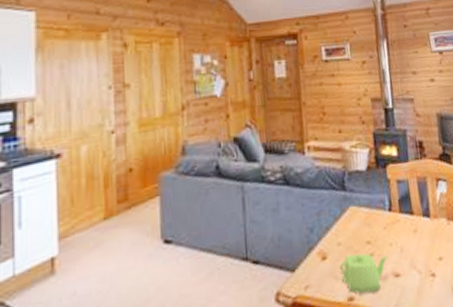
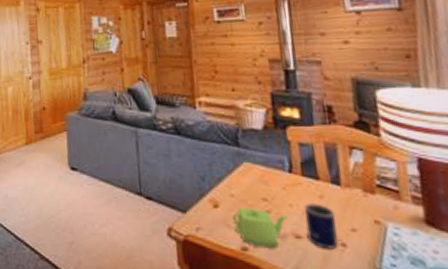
mug: none [401,238,429,282] -> present [304,203,338,249]

